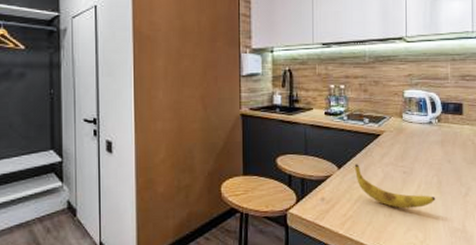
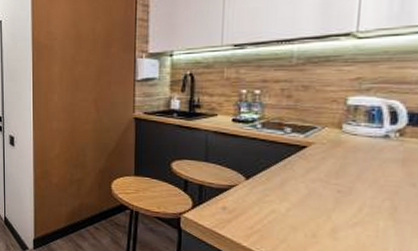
banana: present [354,164,436,209] -> none [267,176,386,234]

